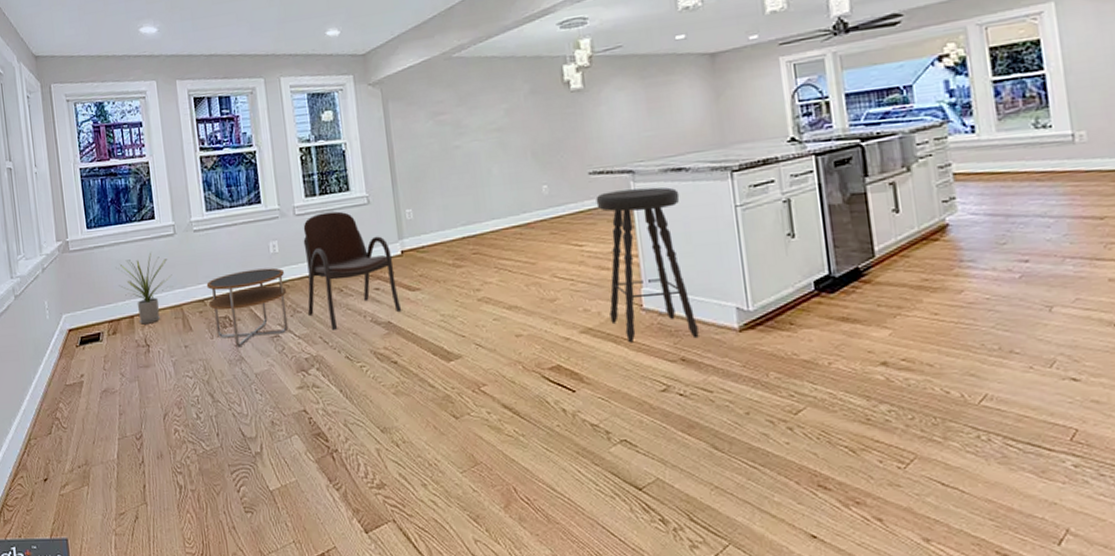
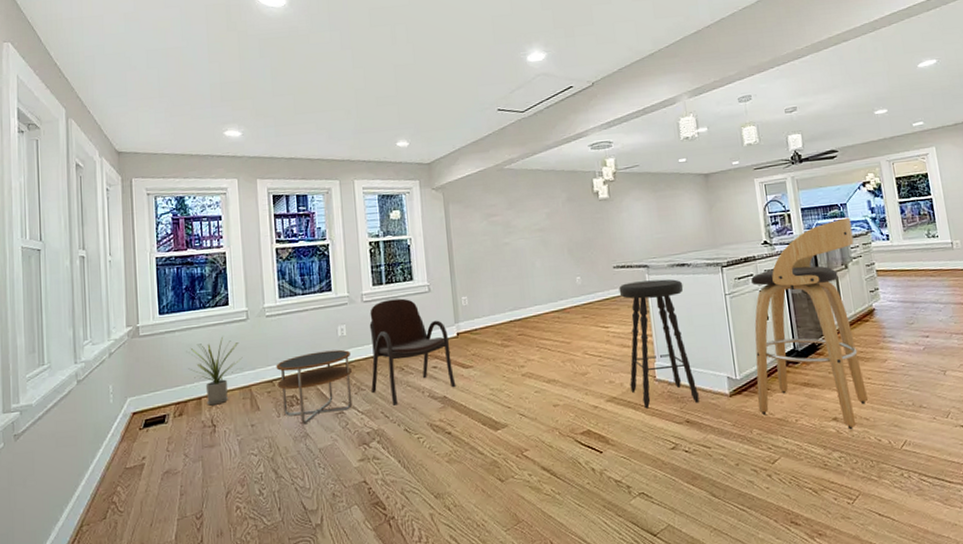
bar stool: none [772,103,932,377] -> present [751,217,868,429]

